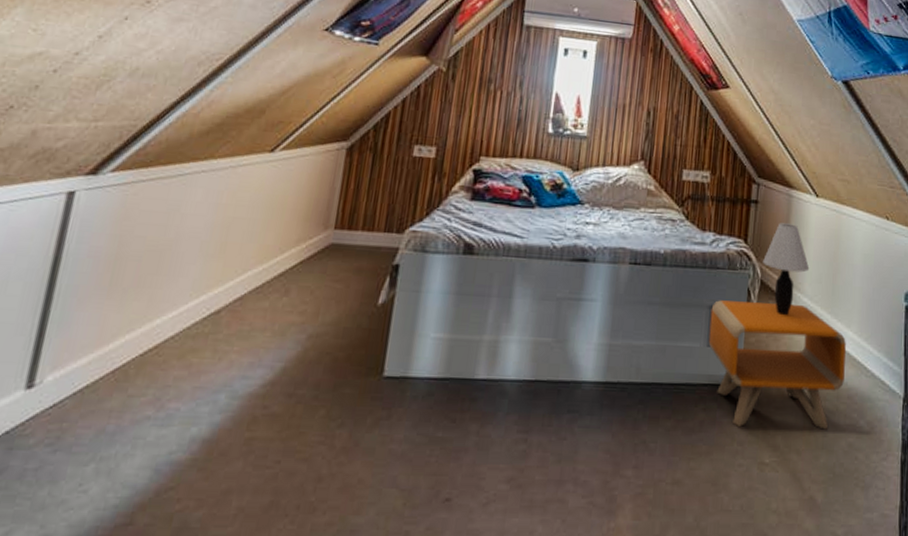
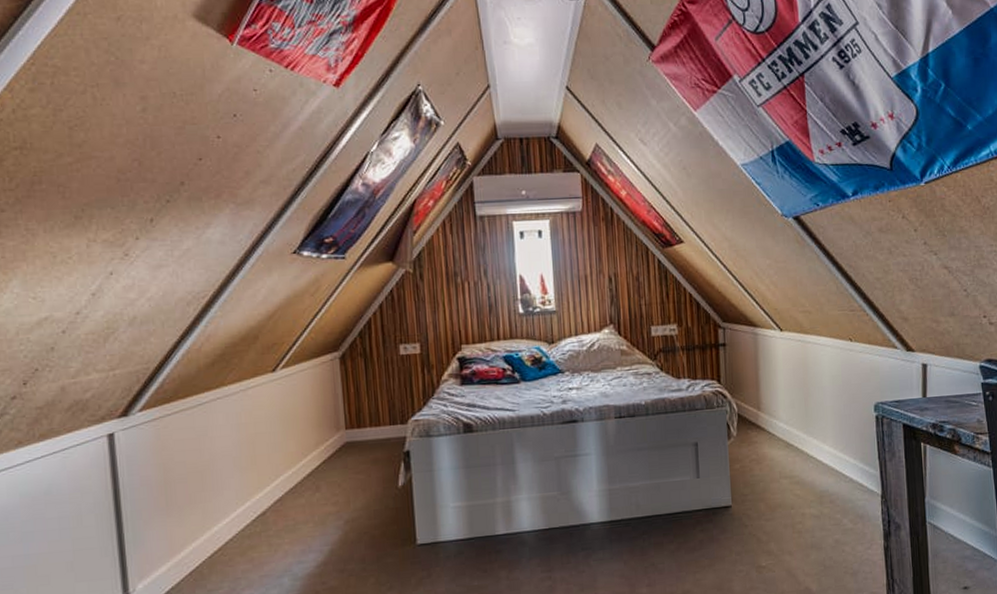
nightstand: present [708,300,846,430] -> none [695,430,825,540]
table lamp: present [763,223,810,316] -> none [737,359,782,442]

